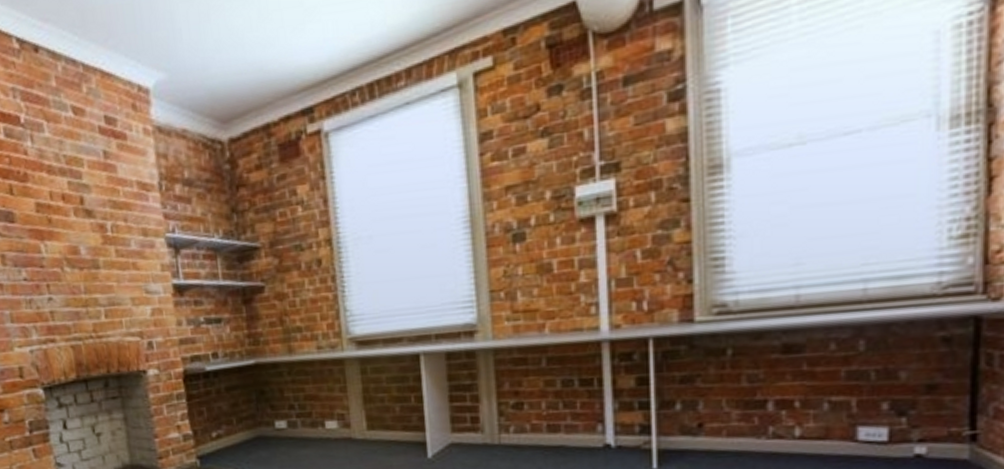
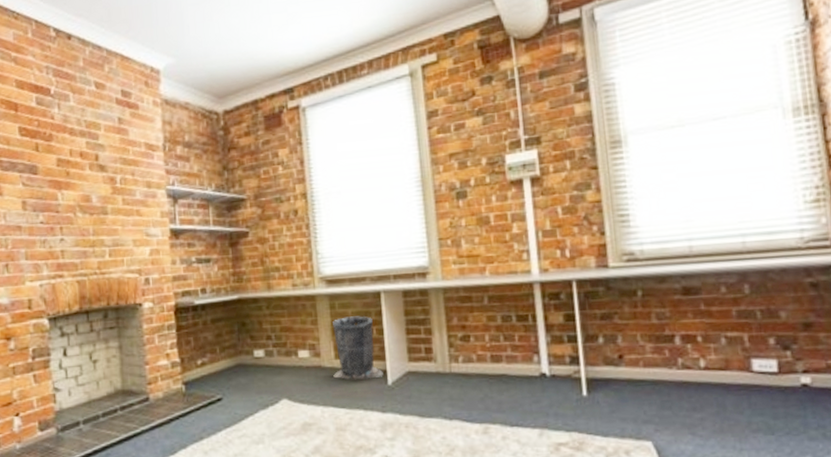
trash can: none [363,381,423,453] -> present [332,315,383,380]

